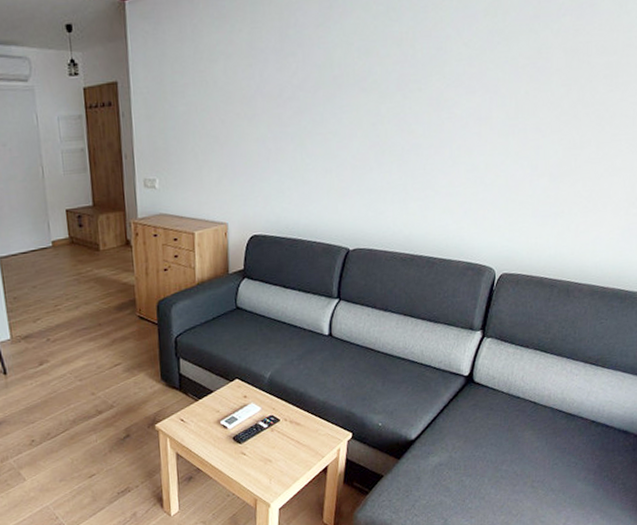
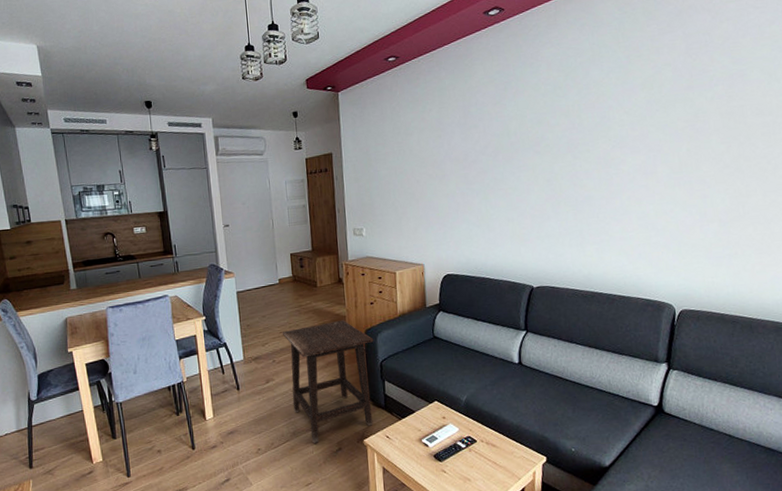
side table: none [57,289,168,431] -> present [282,320,374,443]

